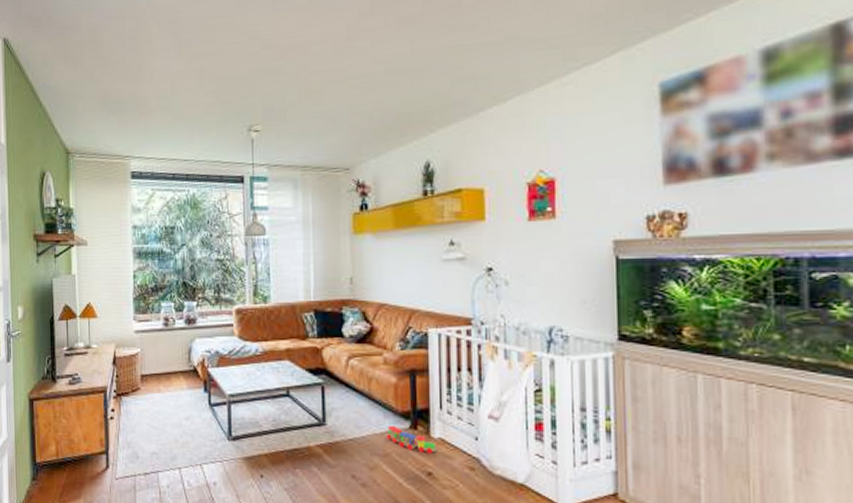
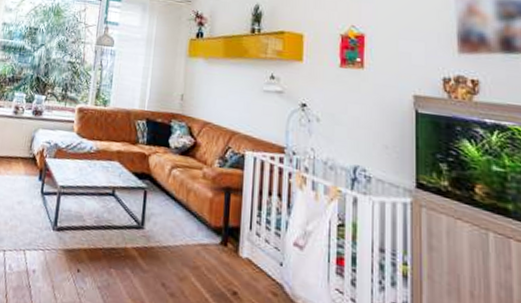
toy train: present [385,425,436,454] -> none [197,238,243,274]

